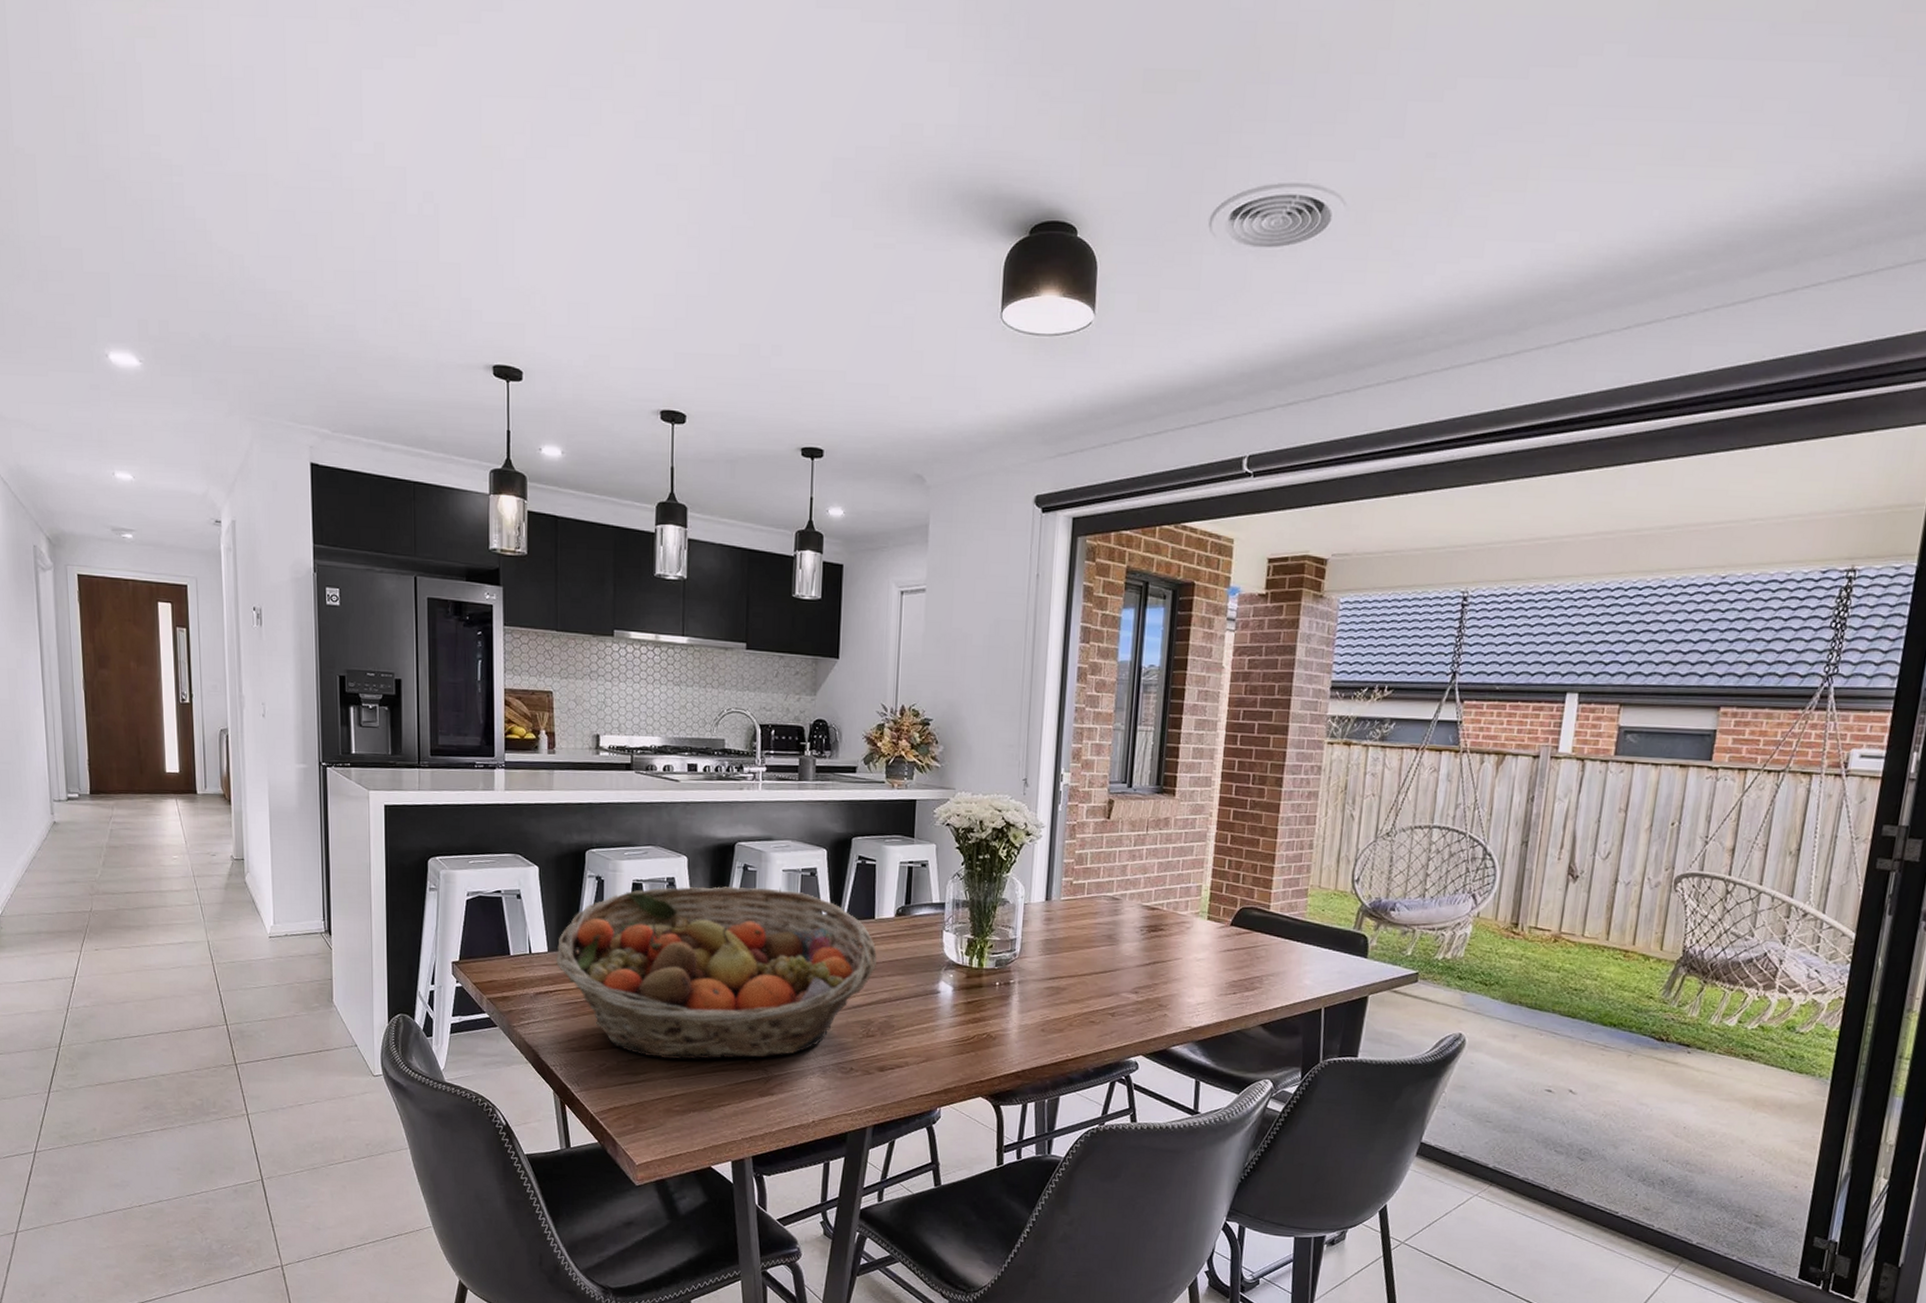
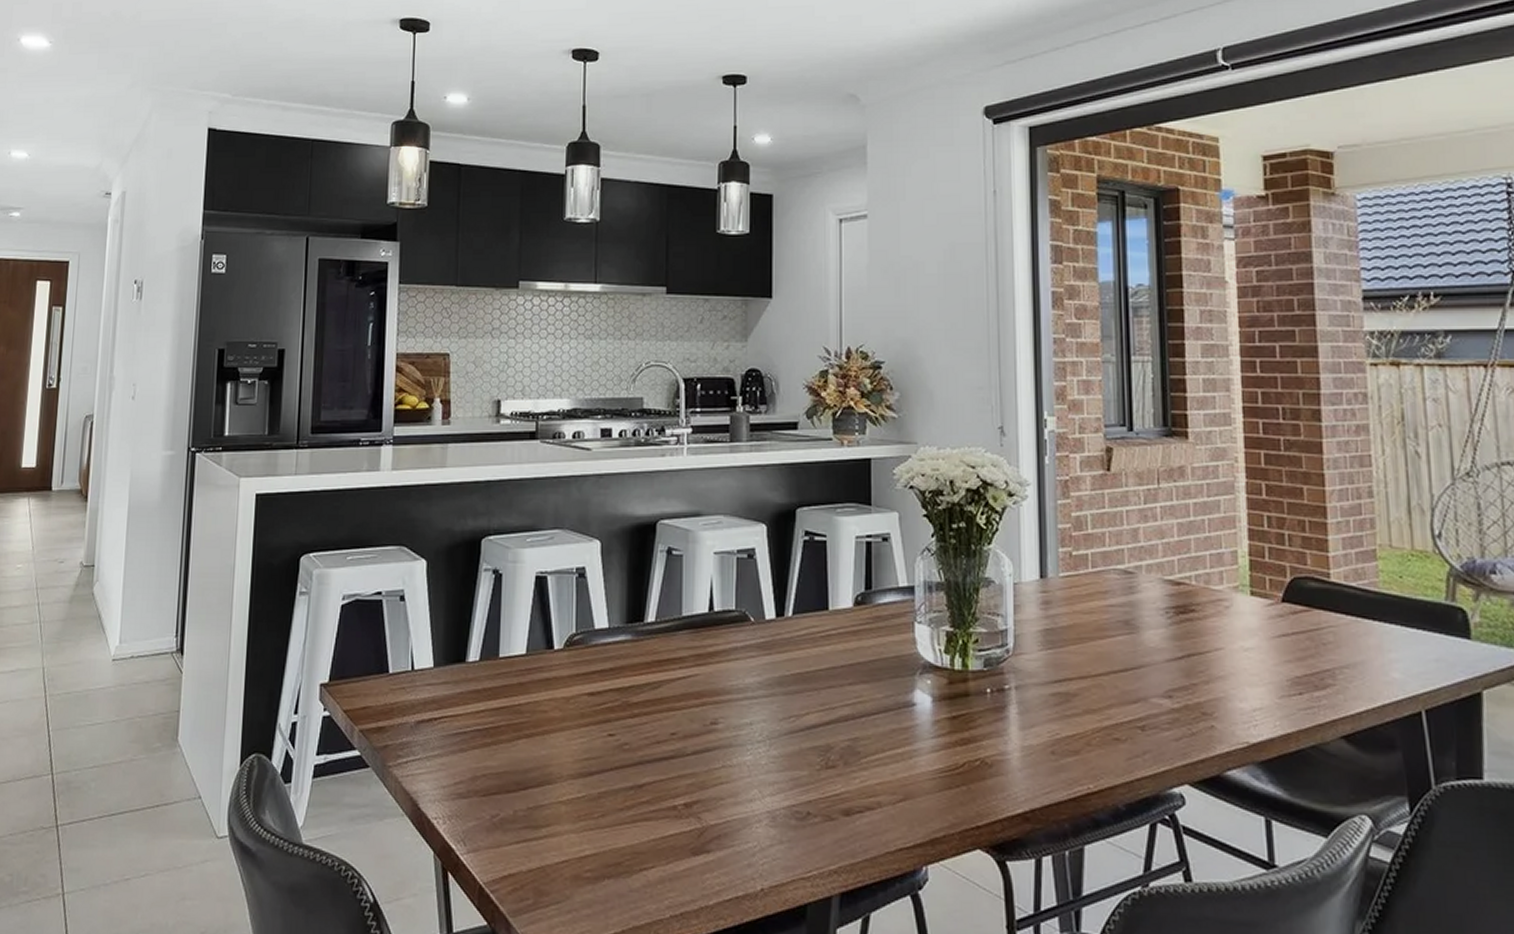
fruit basket: present [556,886,878,1060] -> none [443,575,835,806]

